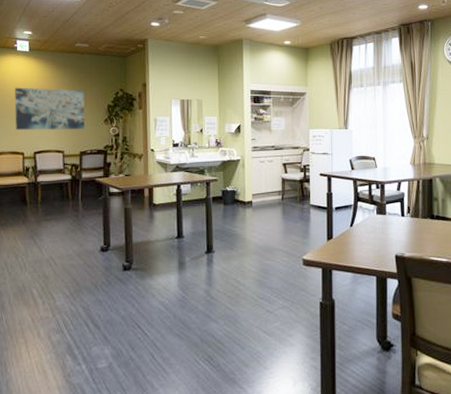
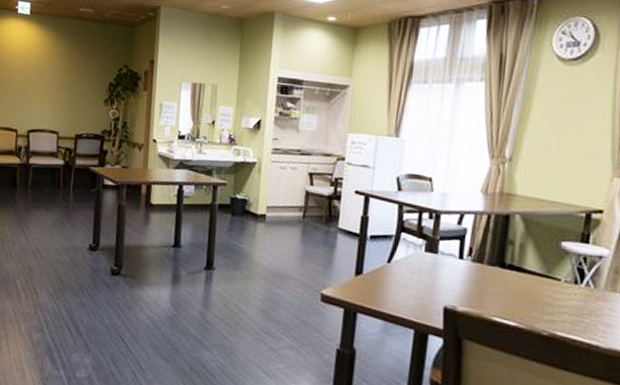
wall art: present [14,87,85,130] -> none [10,55,86,110]

